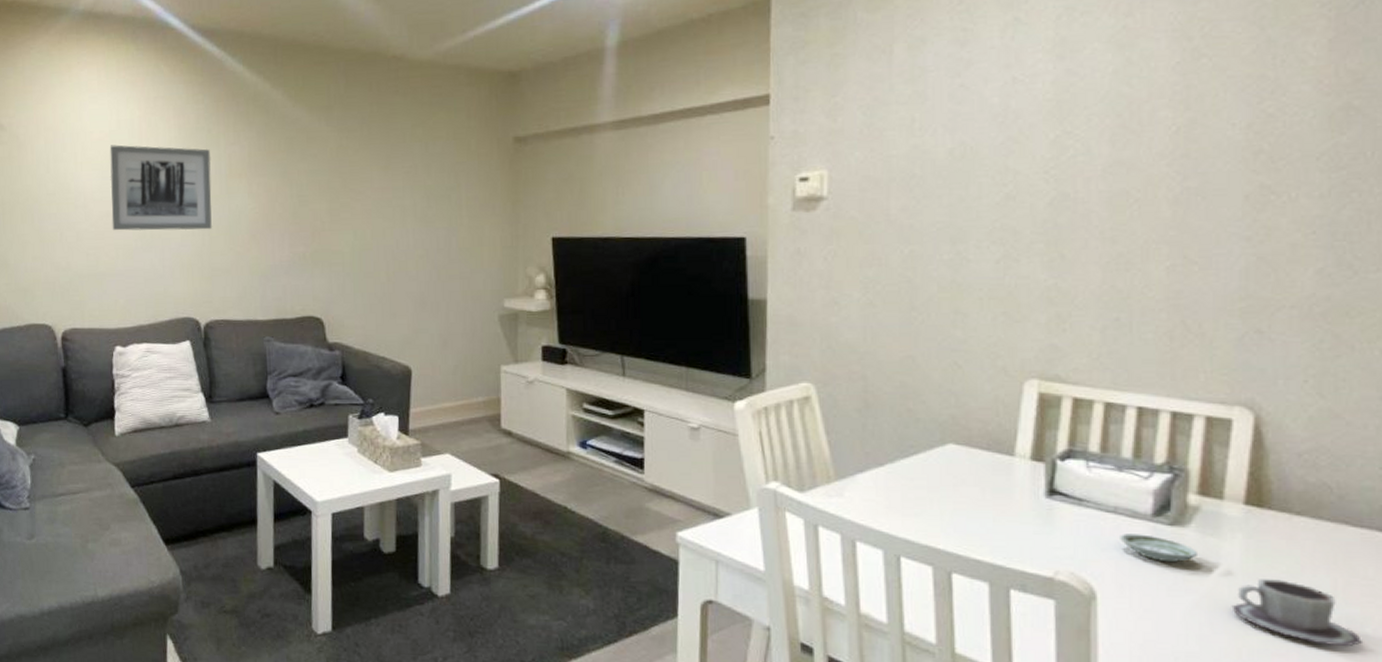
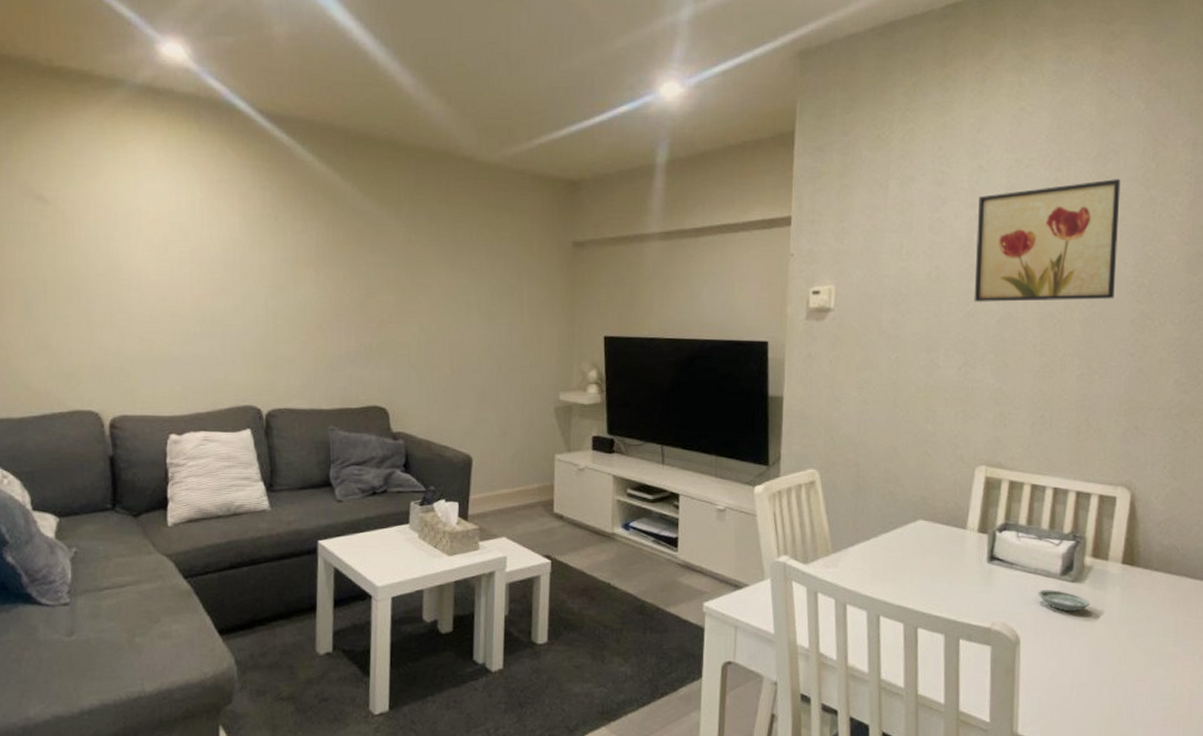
wall art: present [109,144,212,231] -> none [167,226,278,318]
wall art: none [1014,19,1221,182] -> present [974,179,1121,302]
cup: present [1231,579,1364,647] -> none [1110,621,1194,671]

